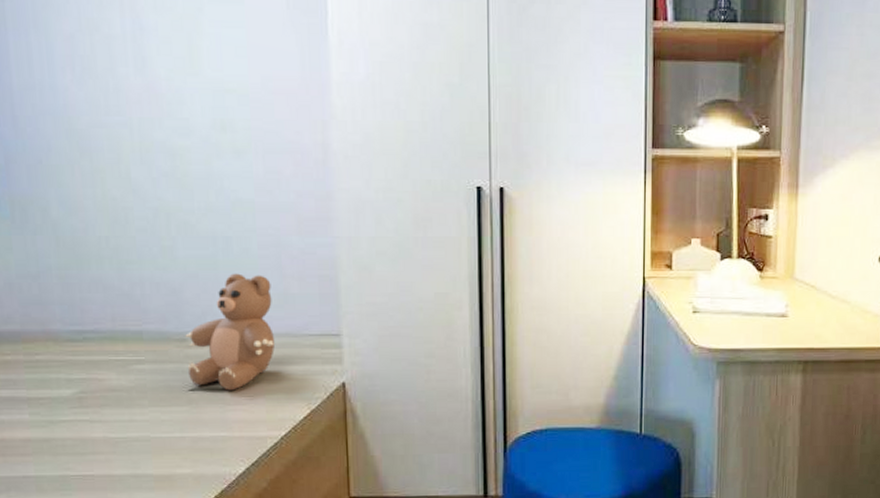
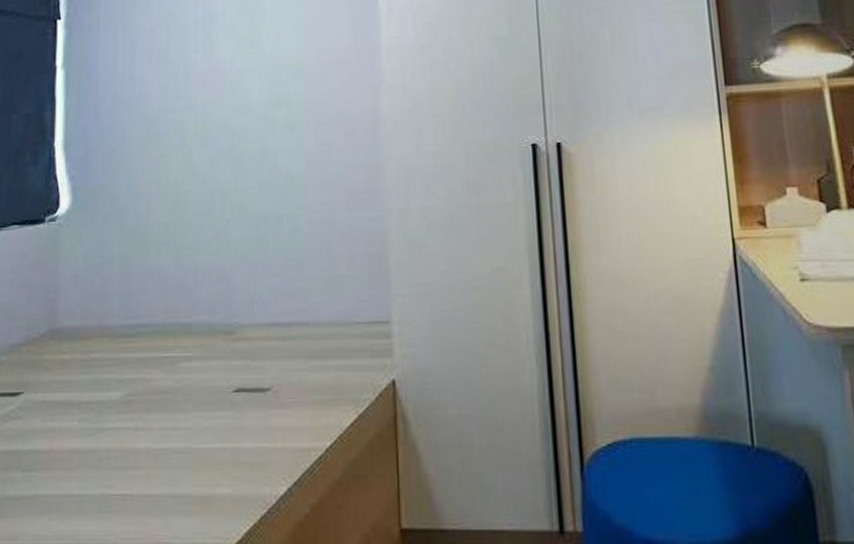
teddy bear: present [185,273,275,391] -> none [233,255,323,391]

